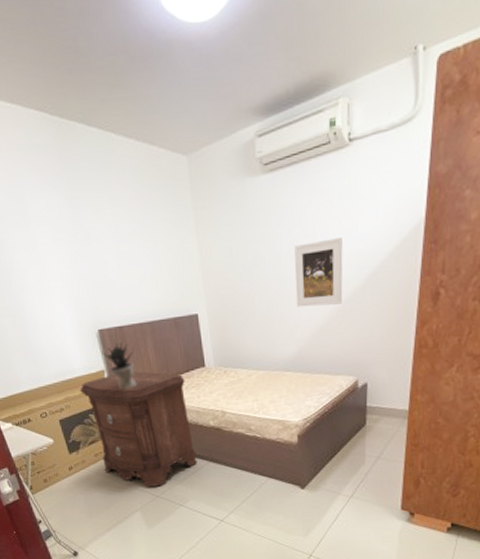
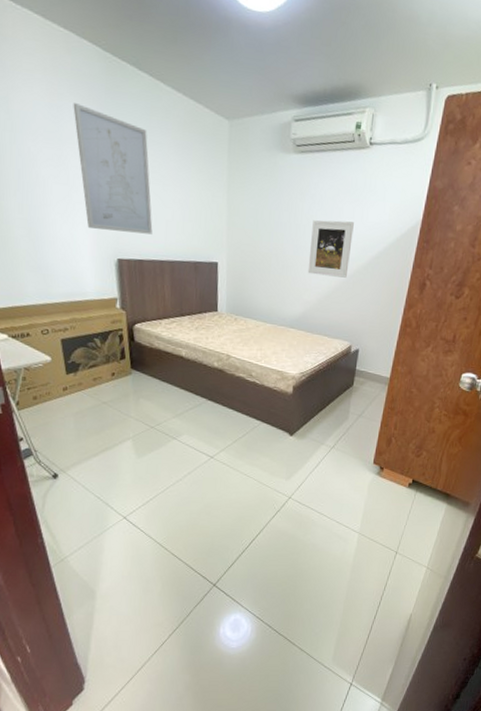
wall art: none [32,178,128,304] -> present [73,103,153,235]
nightstand: present [80,371,197,487] -> none [88,303,197,418]
potted plant: present [101,339,137,390] -> none [117,271,152,321]

